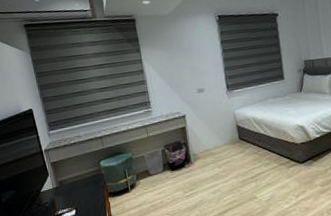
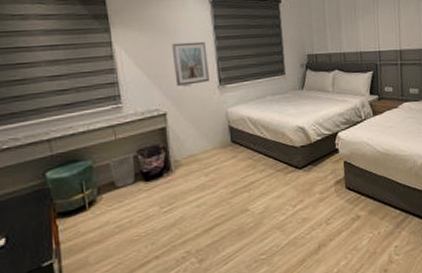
picture frame: none [187,54,219,93] -> present [171,41,209,86]

